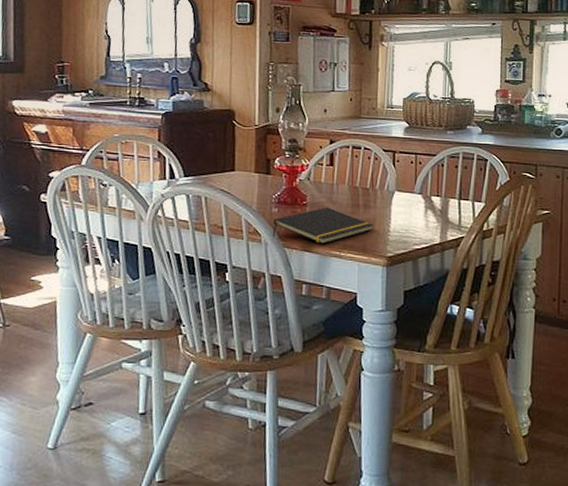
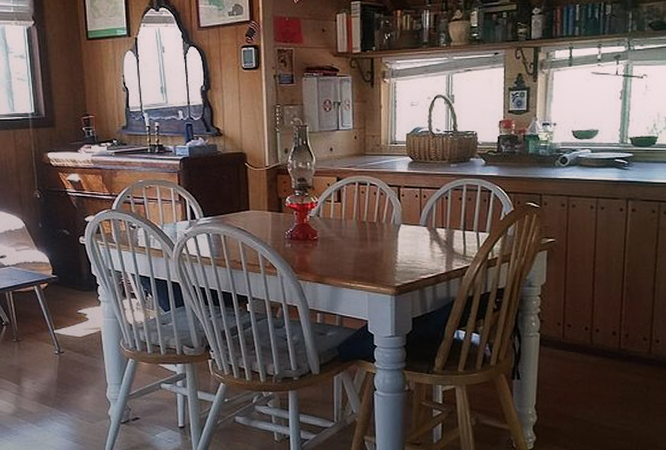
notepad: present [272,207,373,244] -> none [287,241,381,276]

